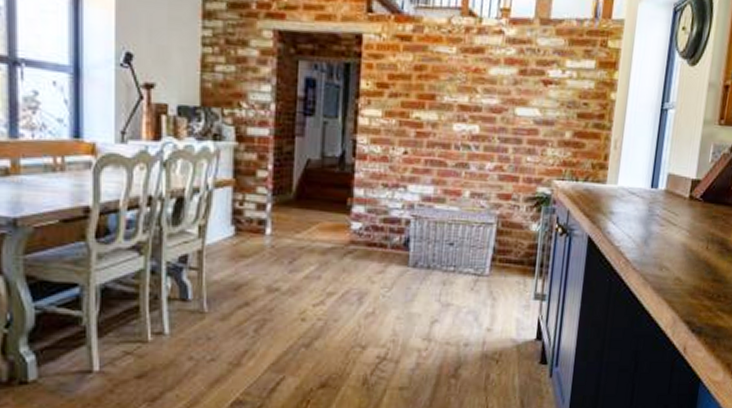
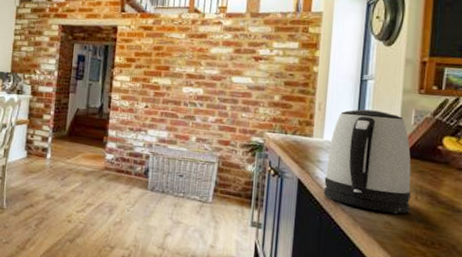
kettle: none [614,146,706,267] -> present [323,109,411,214]

